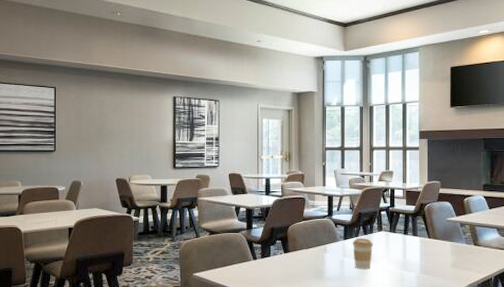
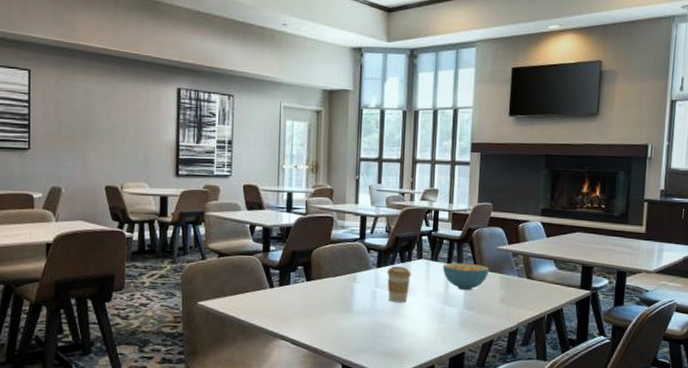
cereal bowl: none [401,233,441,257] -> present [443,262,490,290]

